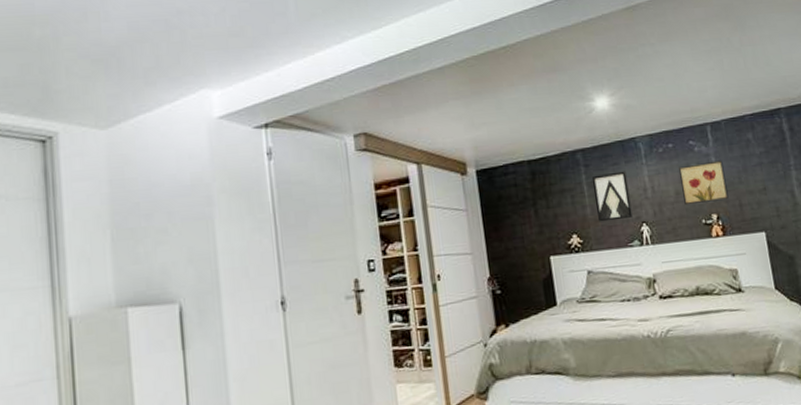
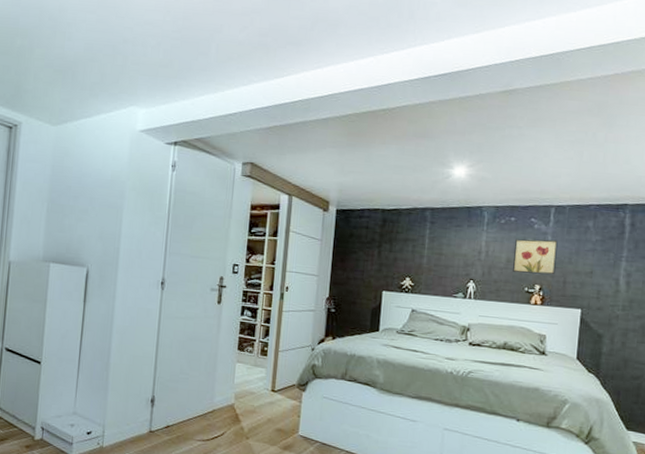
wall art: present [591,171,633,222] -> none [431,232,466,274]

